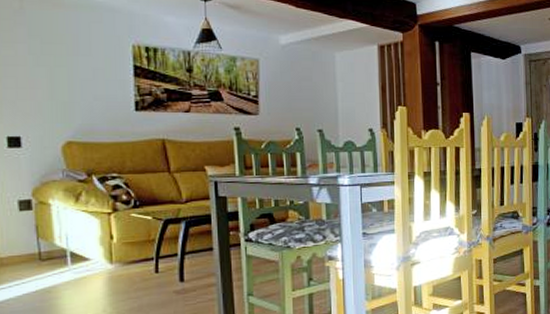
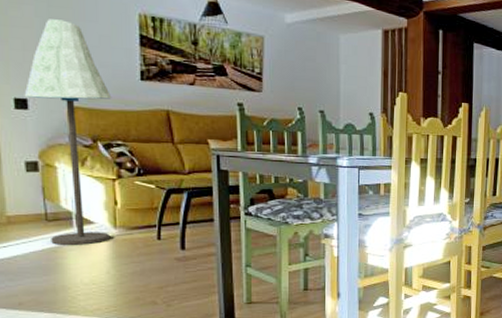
floor lamp: none [17,56,107,285] -> present [24,19,112,245]

